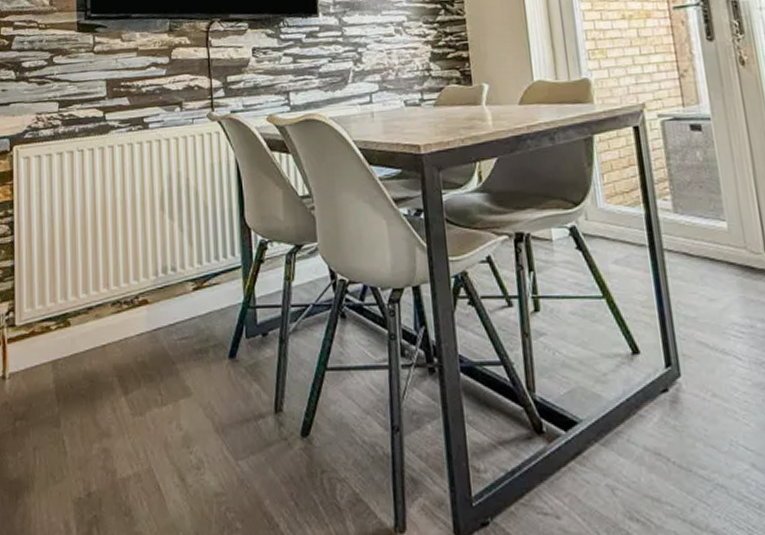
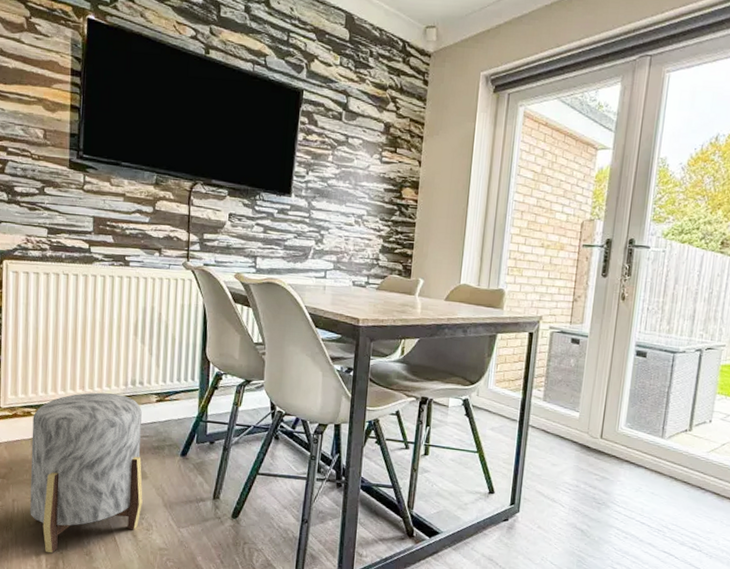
stool: none [52,288,189,519] -> present [30,392,143,554]

